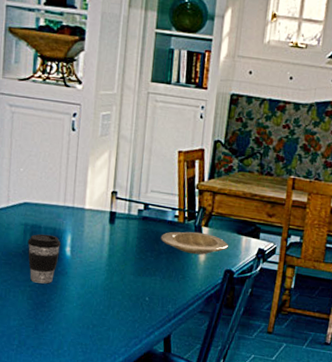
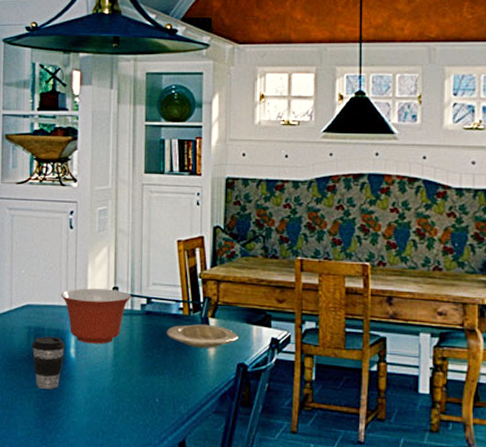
mixing bowl: none [59,190,130,245] -> present [60,288,132,344]

